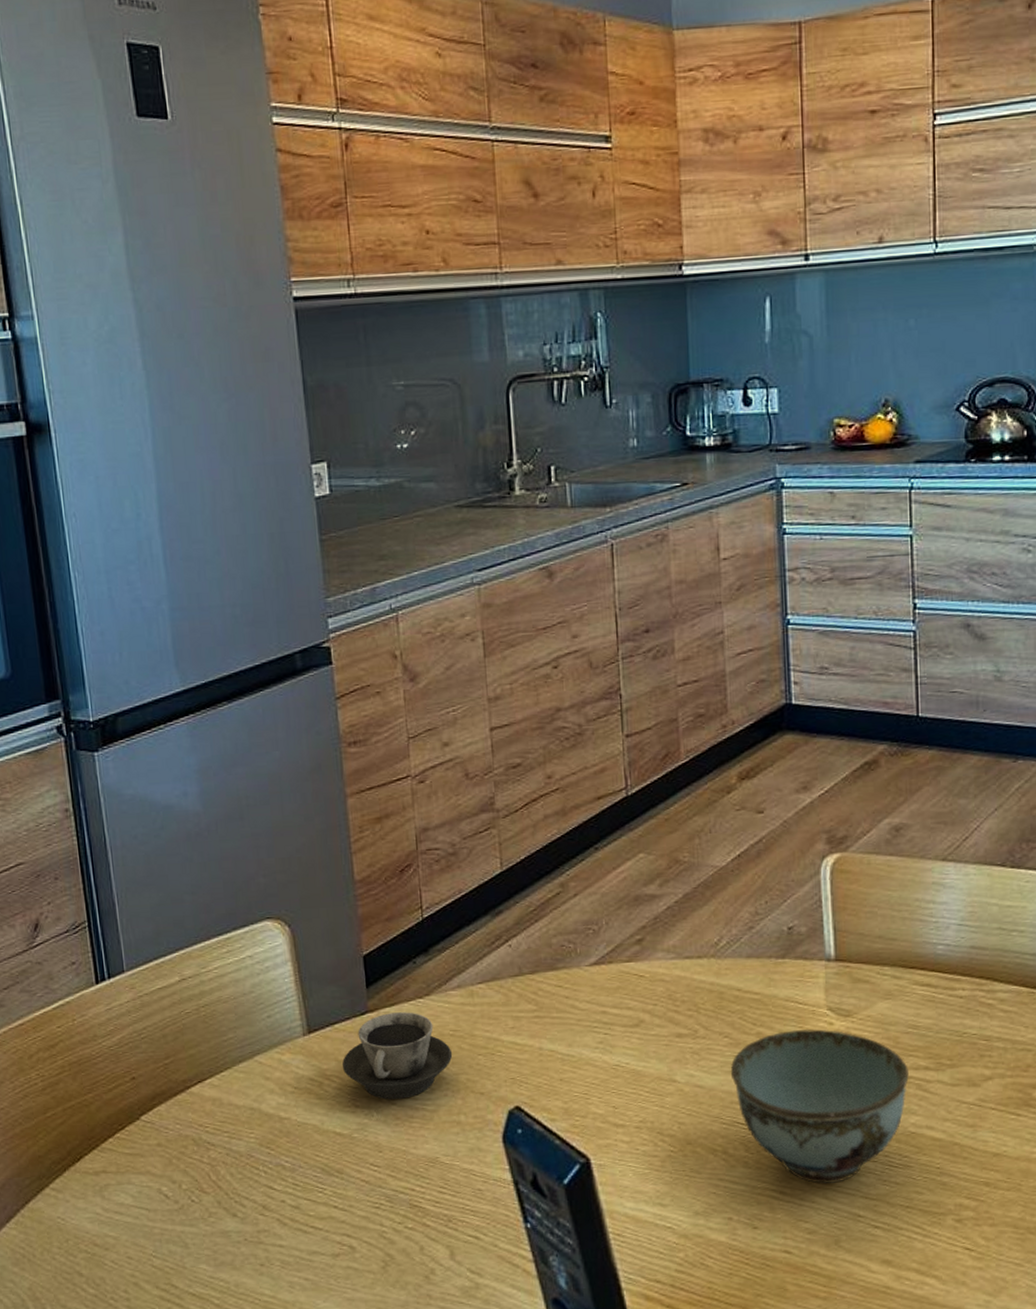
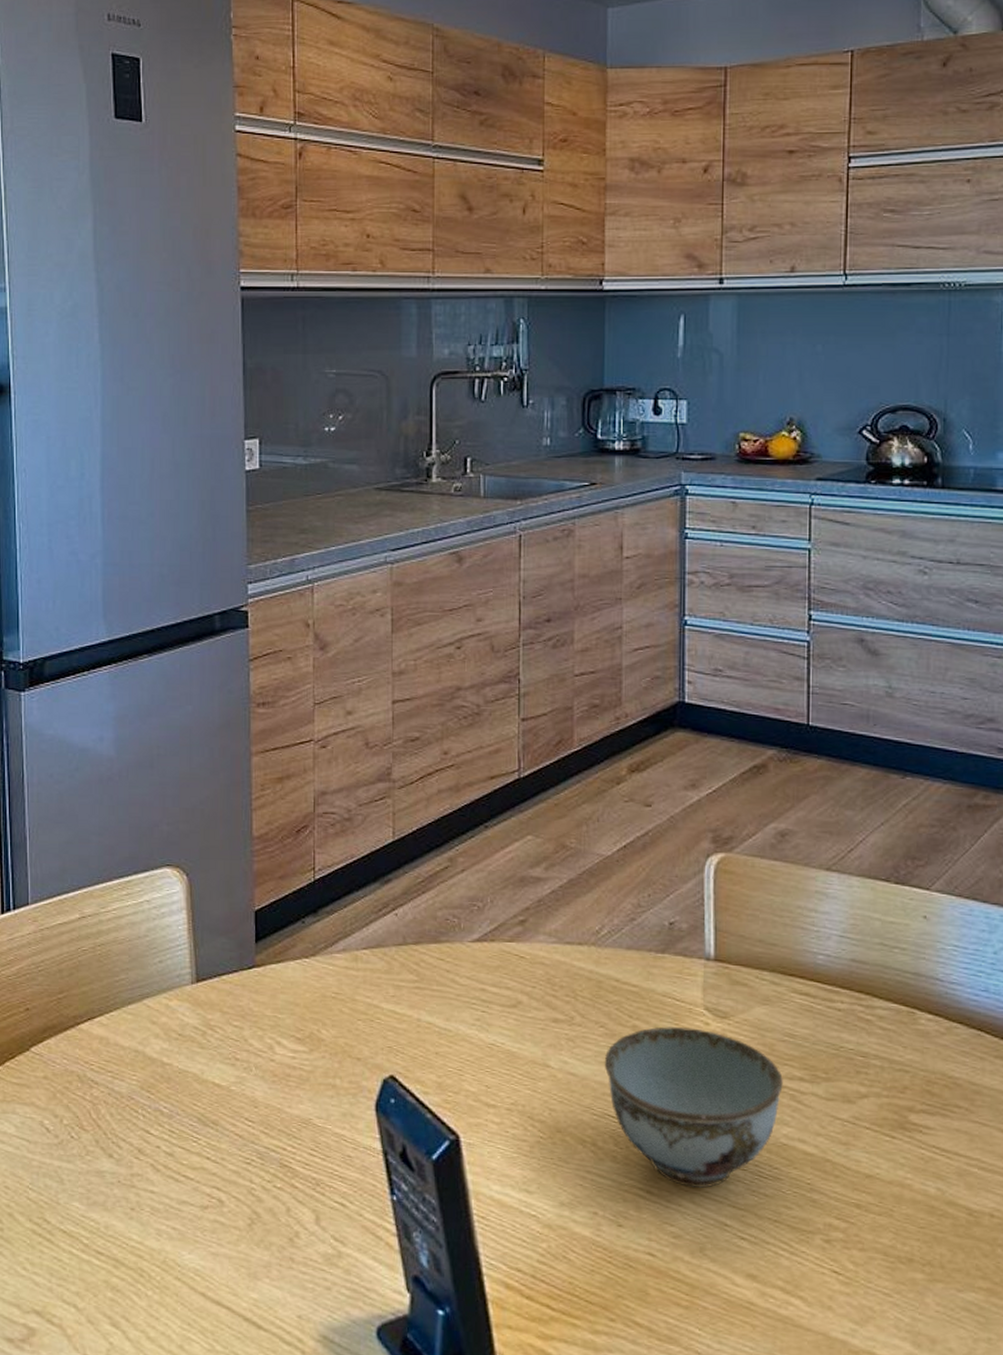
cup: present [341,1012,453,1100] -> none [226,969,333,1056]

